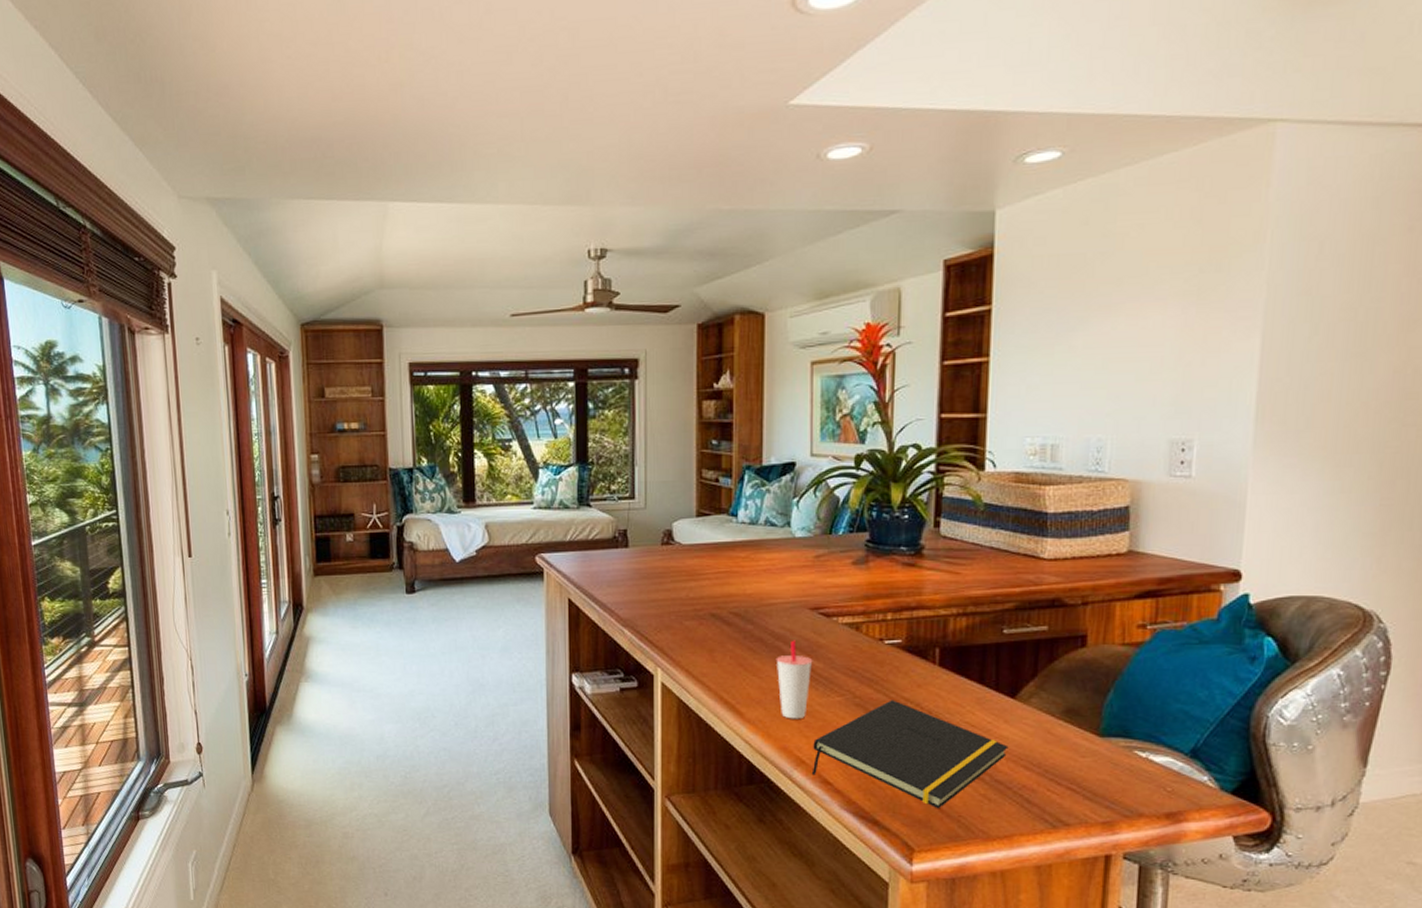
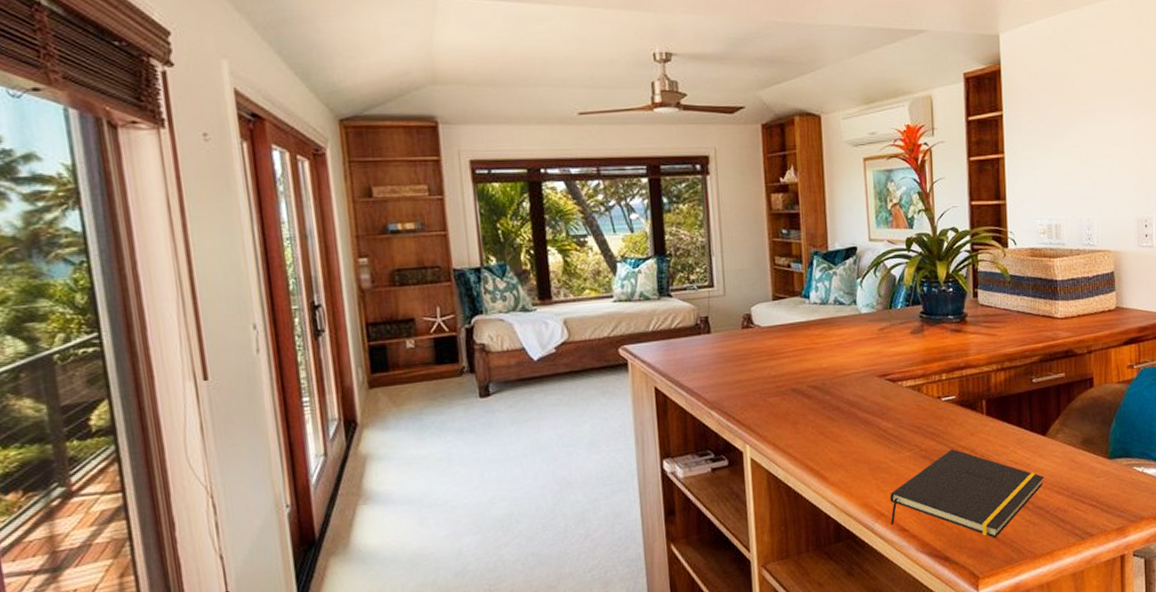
cup: present [776,640,813,719] -> none [852,405,884,477]

